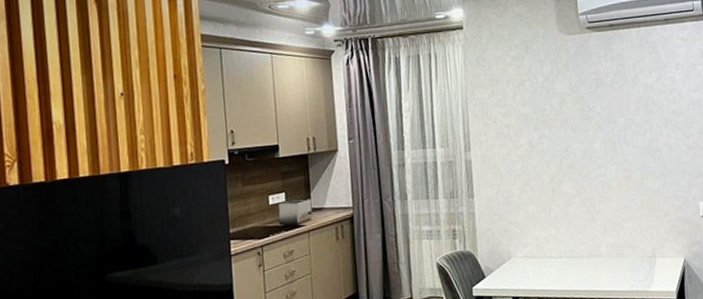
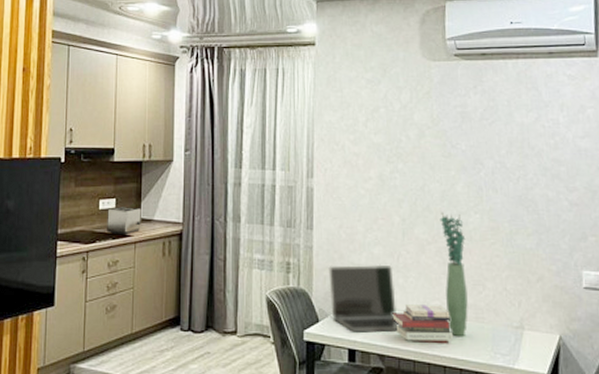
laptop: none [490,220,555,282] -> present [328,264,400,333]
books: none [548,247,600,282] -> present [392,304,454,343]
vase: none [583,167,611,272] -> present [440,212,468,336]

